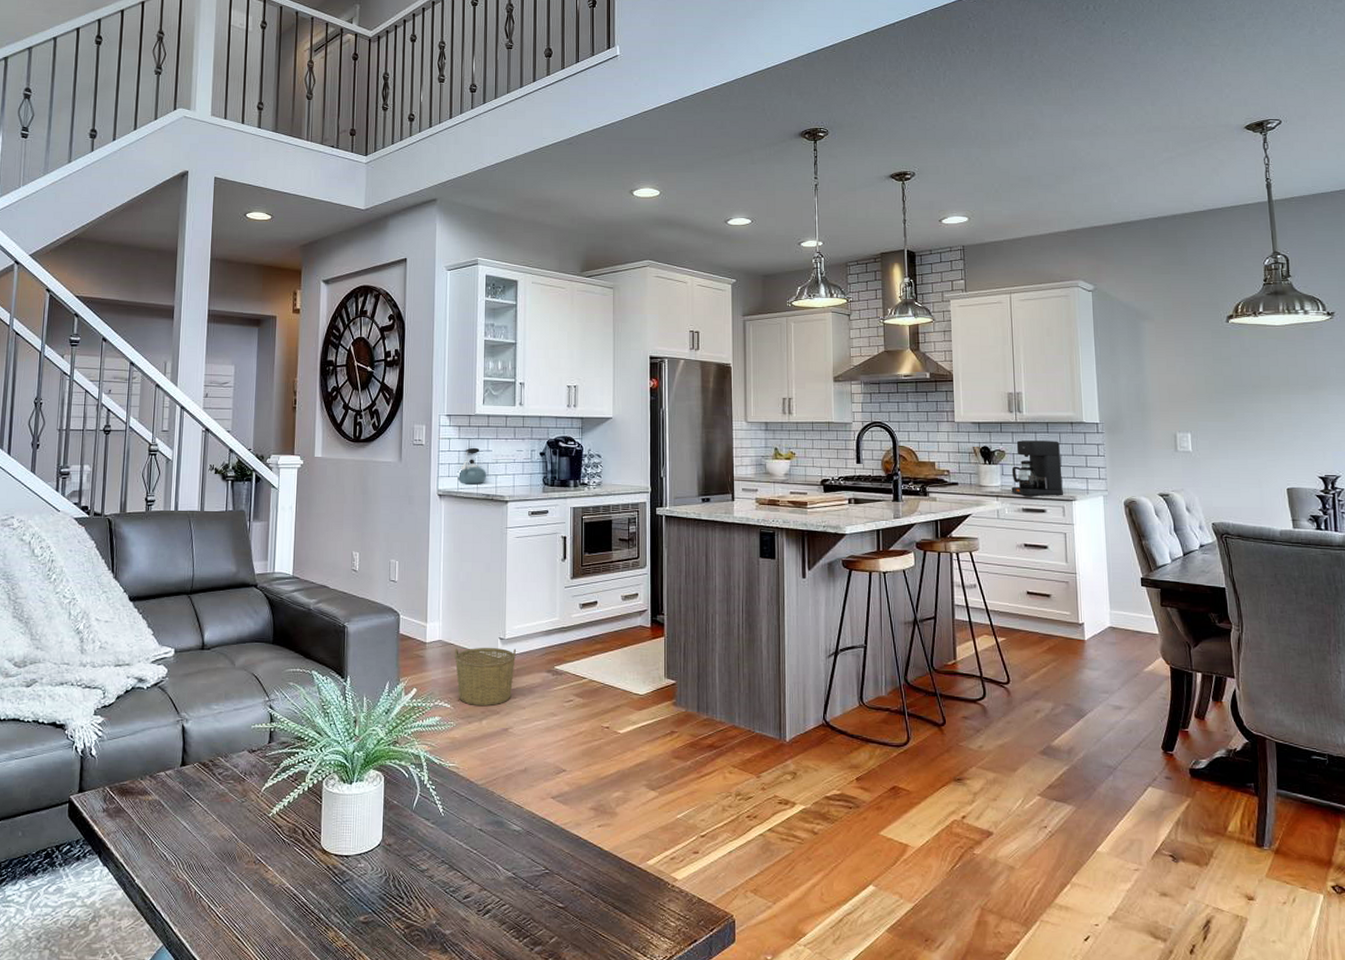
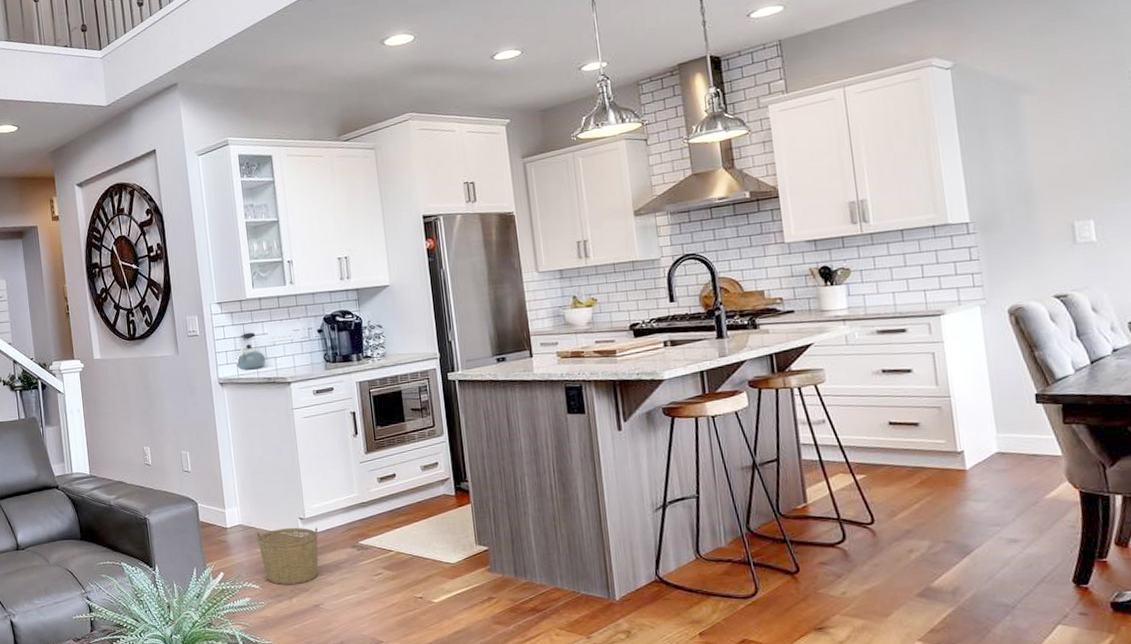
coffee maker: present [1011,440,1063,496] -> none [860,249,928,316]

